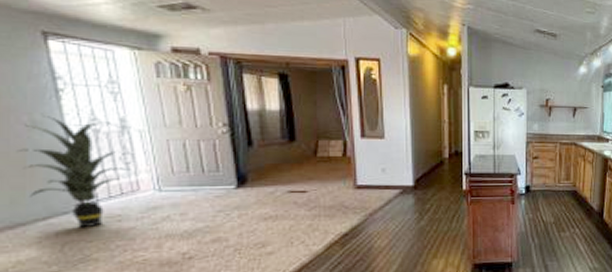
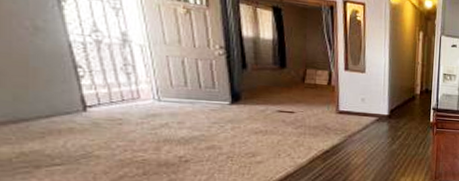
indoor plant: present [16,116,131,228] -> none [19,23,132,128]

